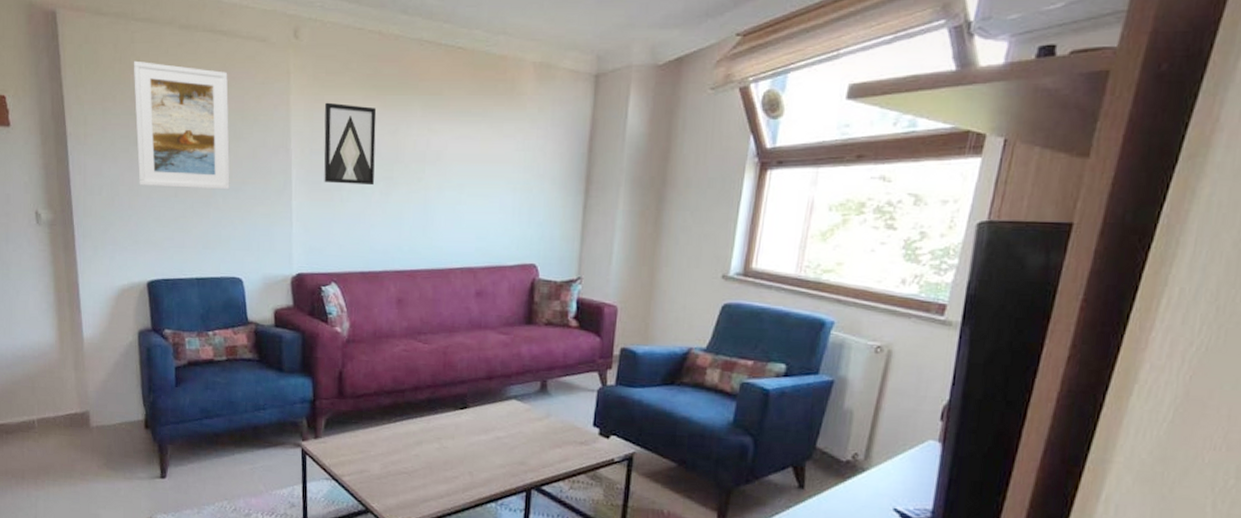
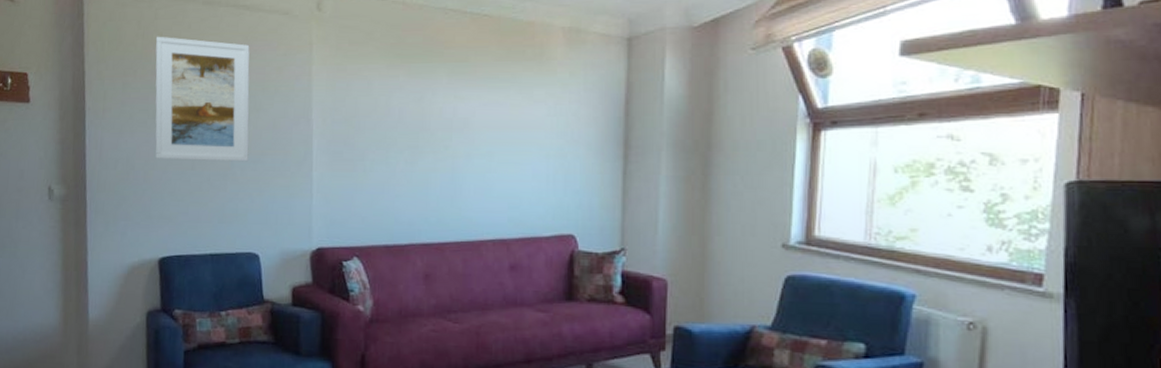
wall art: present [324,102,377,186] -> none [346,72,401,155]

